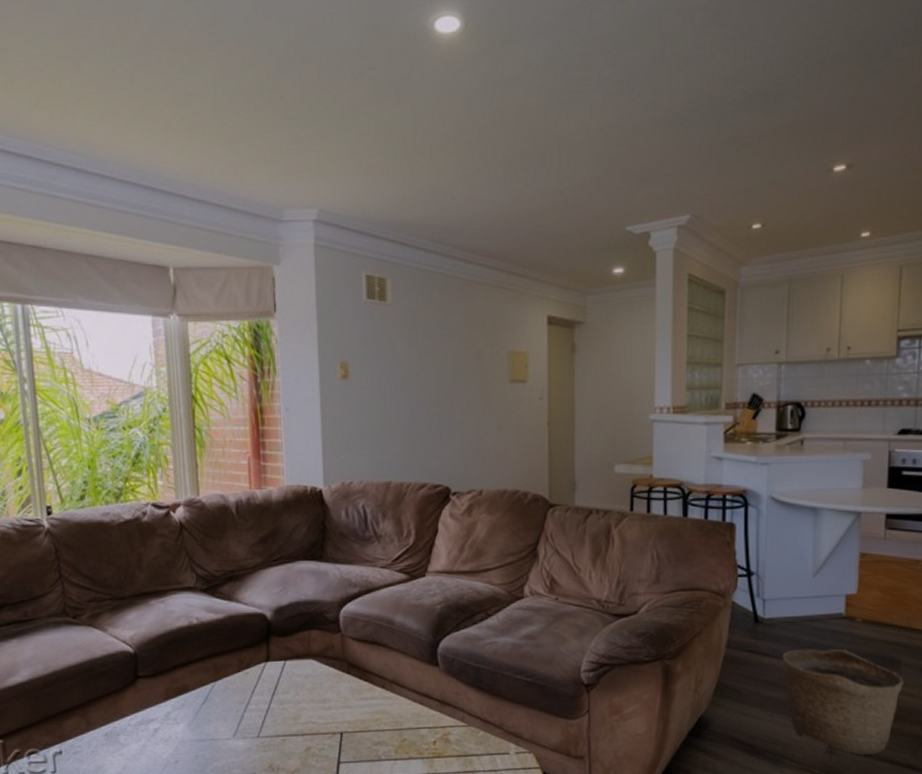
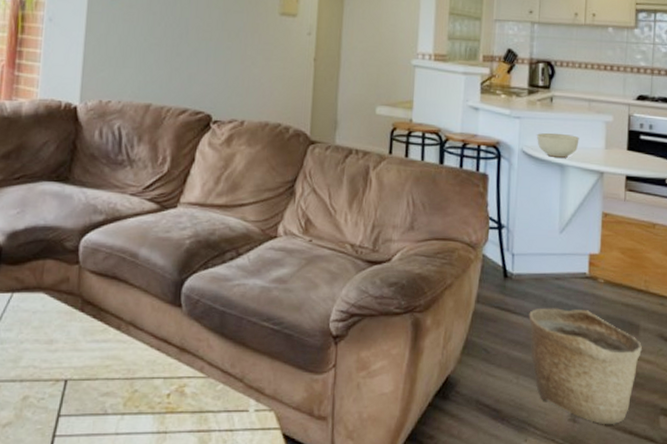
bowl: none [786,476,834,501] -> present [536,132,579,158]

